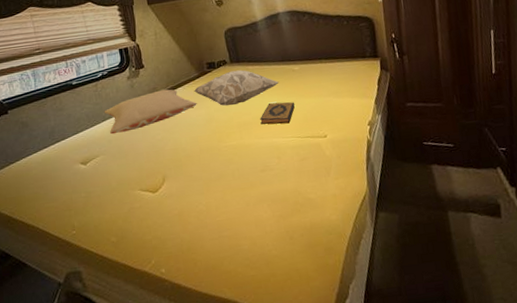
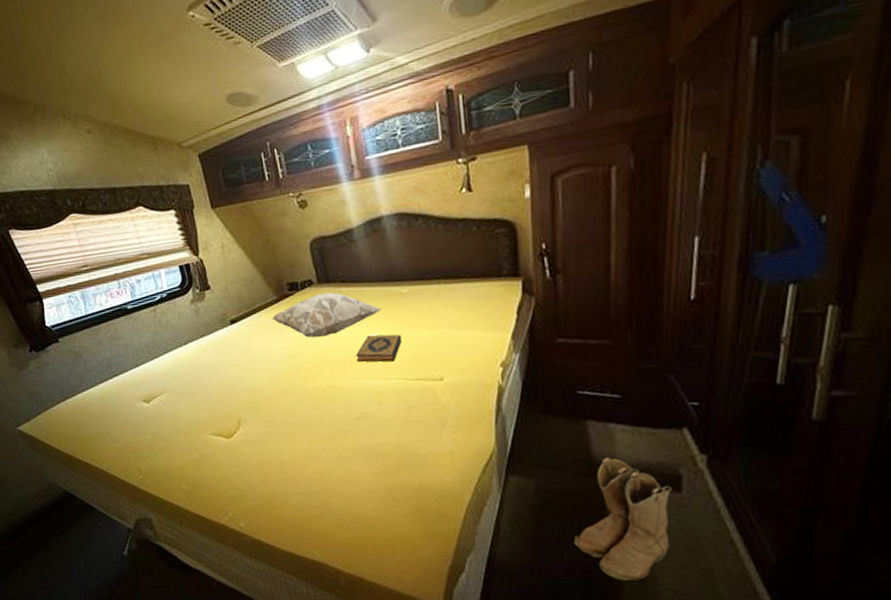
pillow: present [104,89,197,135] -> none [165,316,276,369]
boots: none [429,193,498,294] -> present [574,458,673,581]

